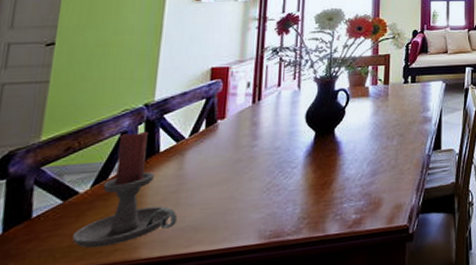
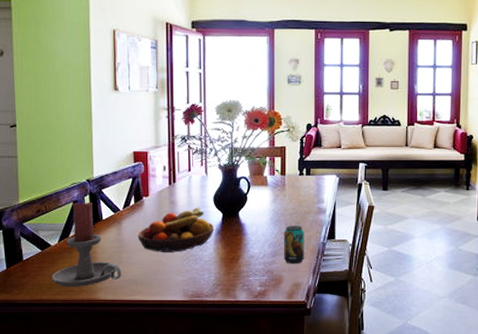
fruit bowl: none [205,127,304,187] -> present [137,207,214,253]
beverage can: none [384,137,408,183] -> present [283,225,304,264]

